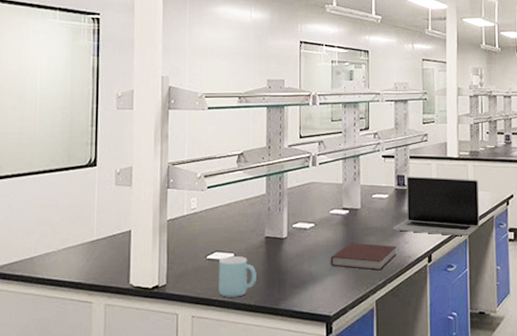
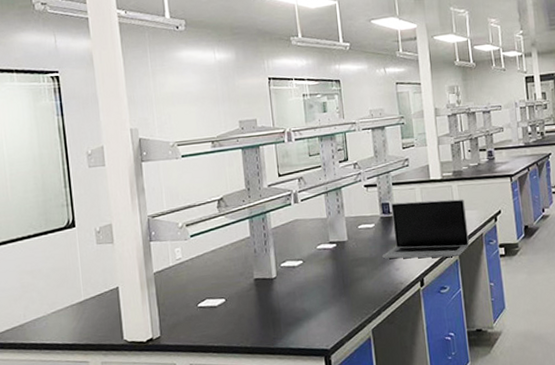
mug: present [219,256,257,297] -> none [211,301,250,342]
notebook: present [330,242,396,271] -> none [322,274,388,301]

